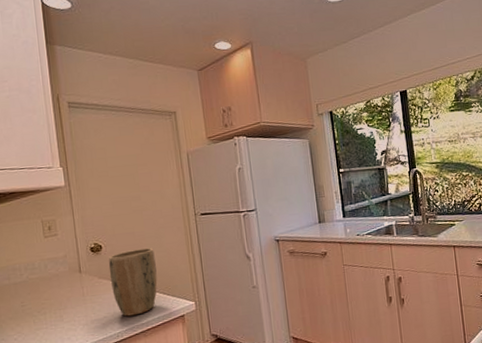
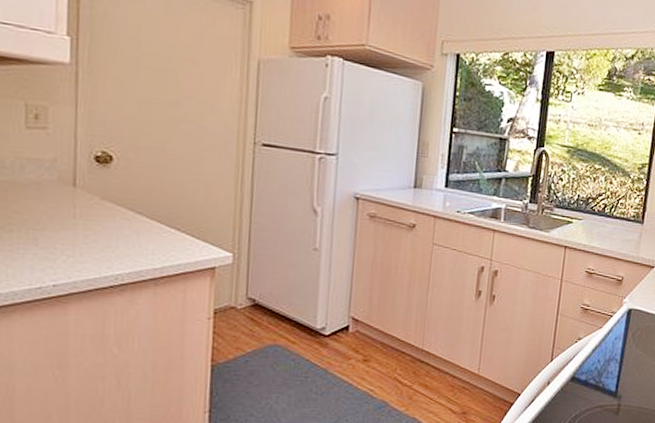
plant pot: present [108,248,158,317] -> none [117,170,188,257]

